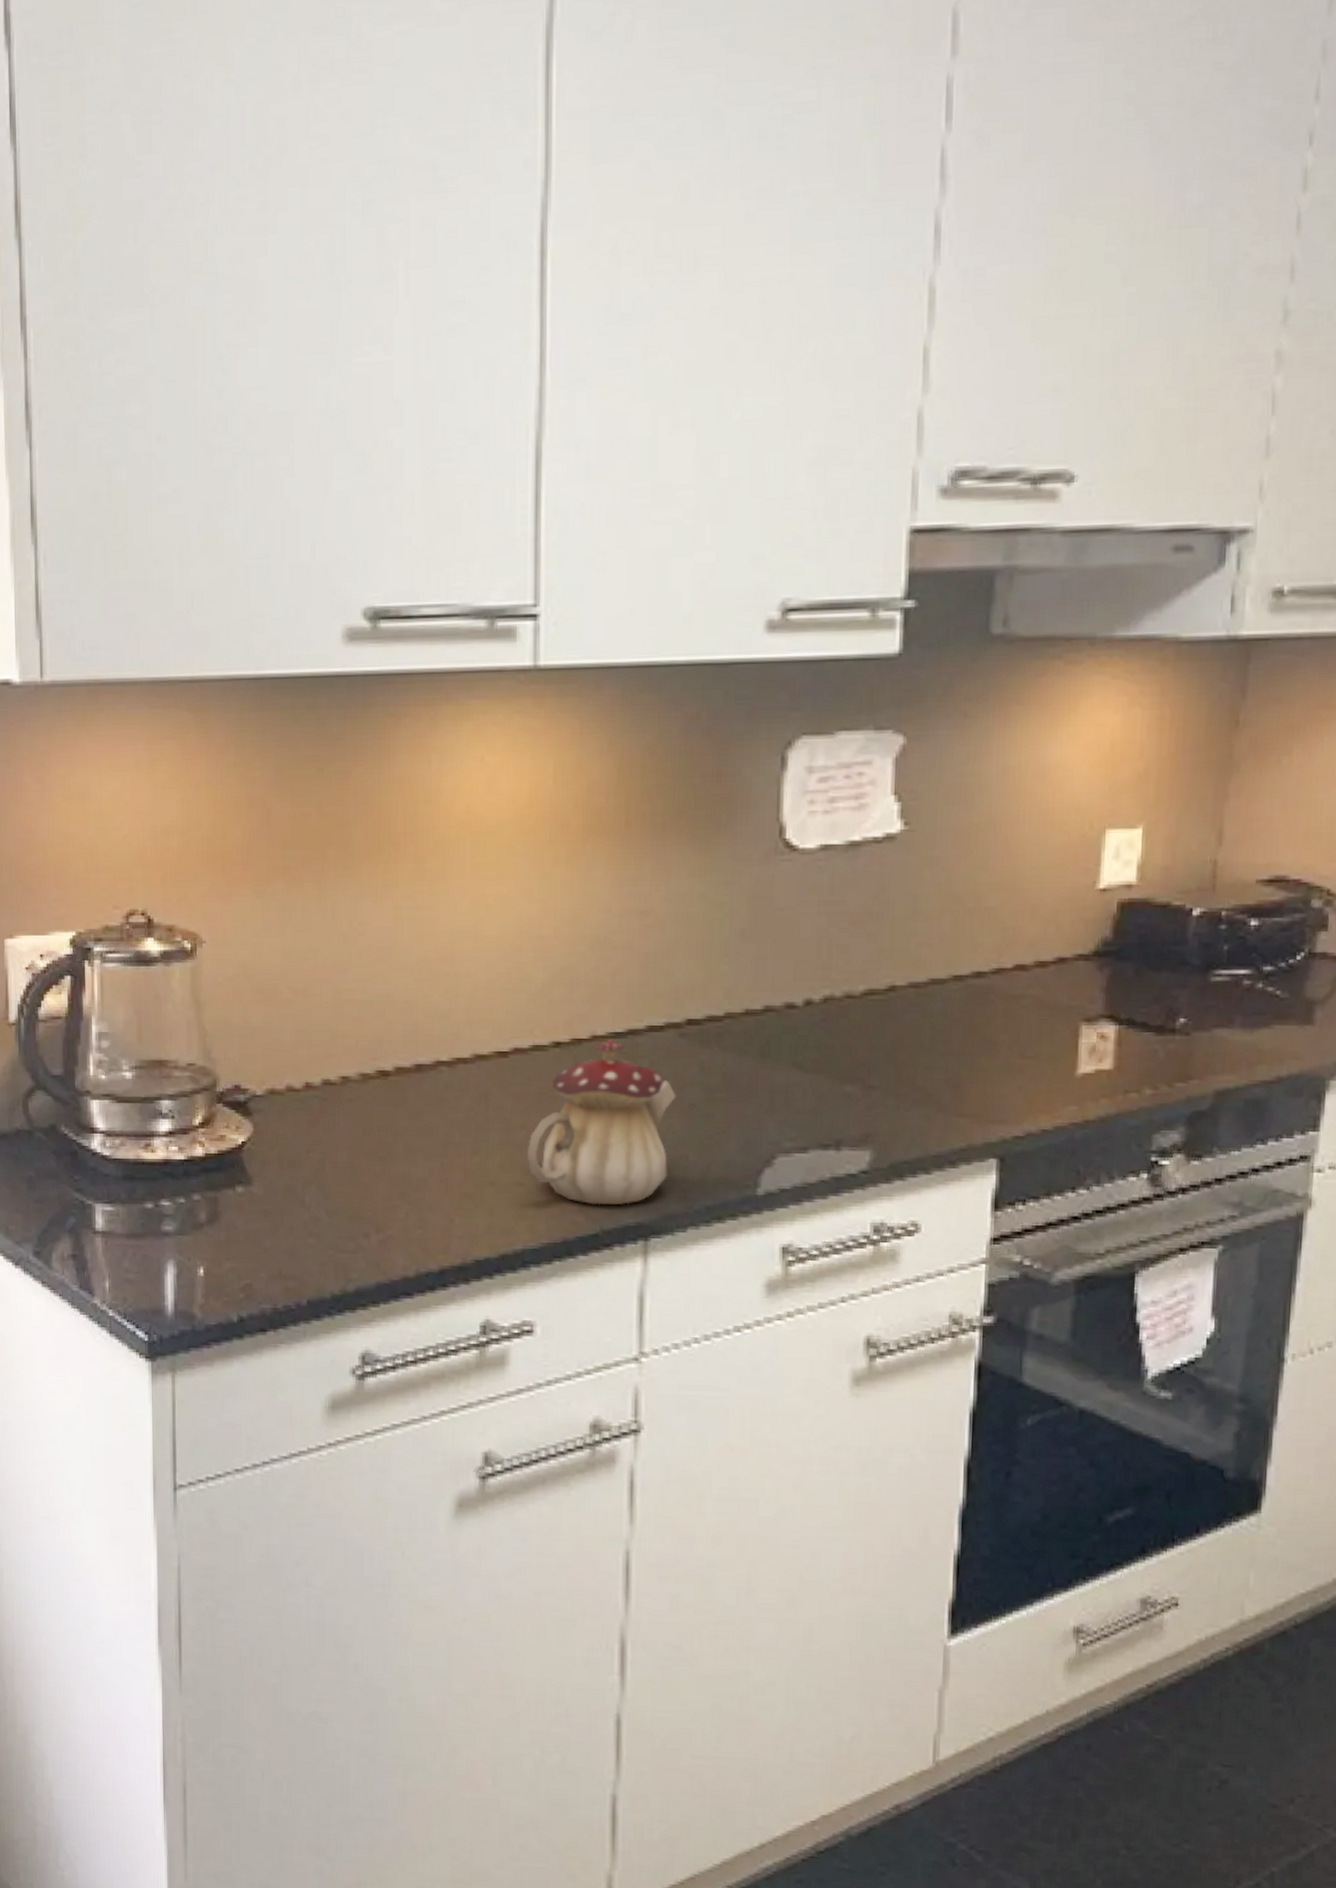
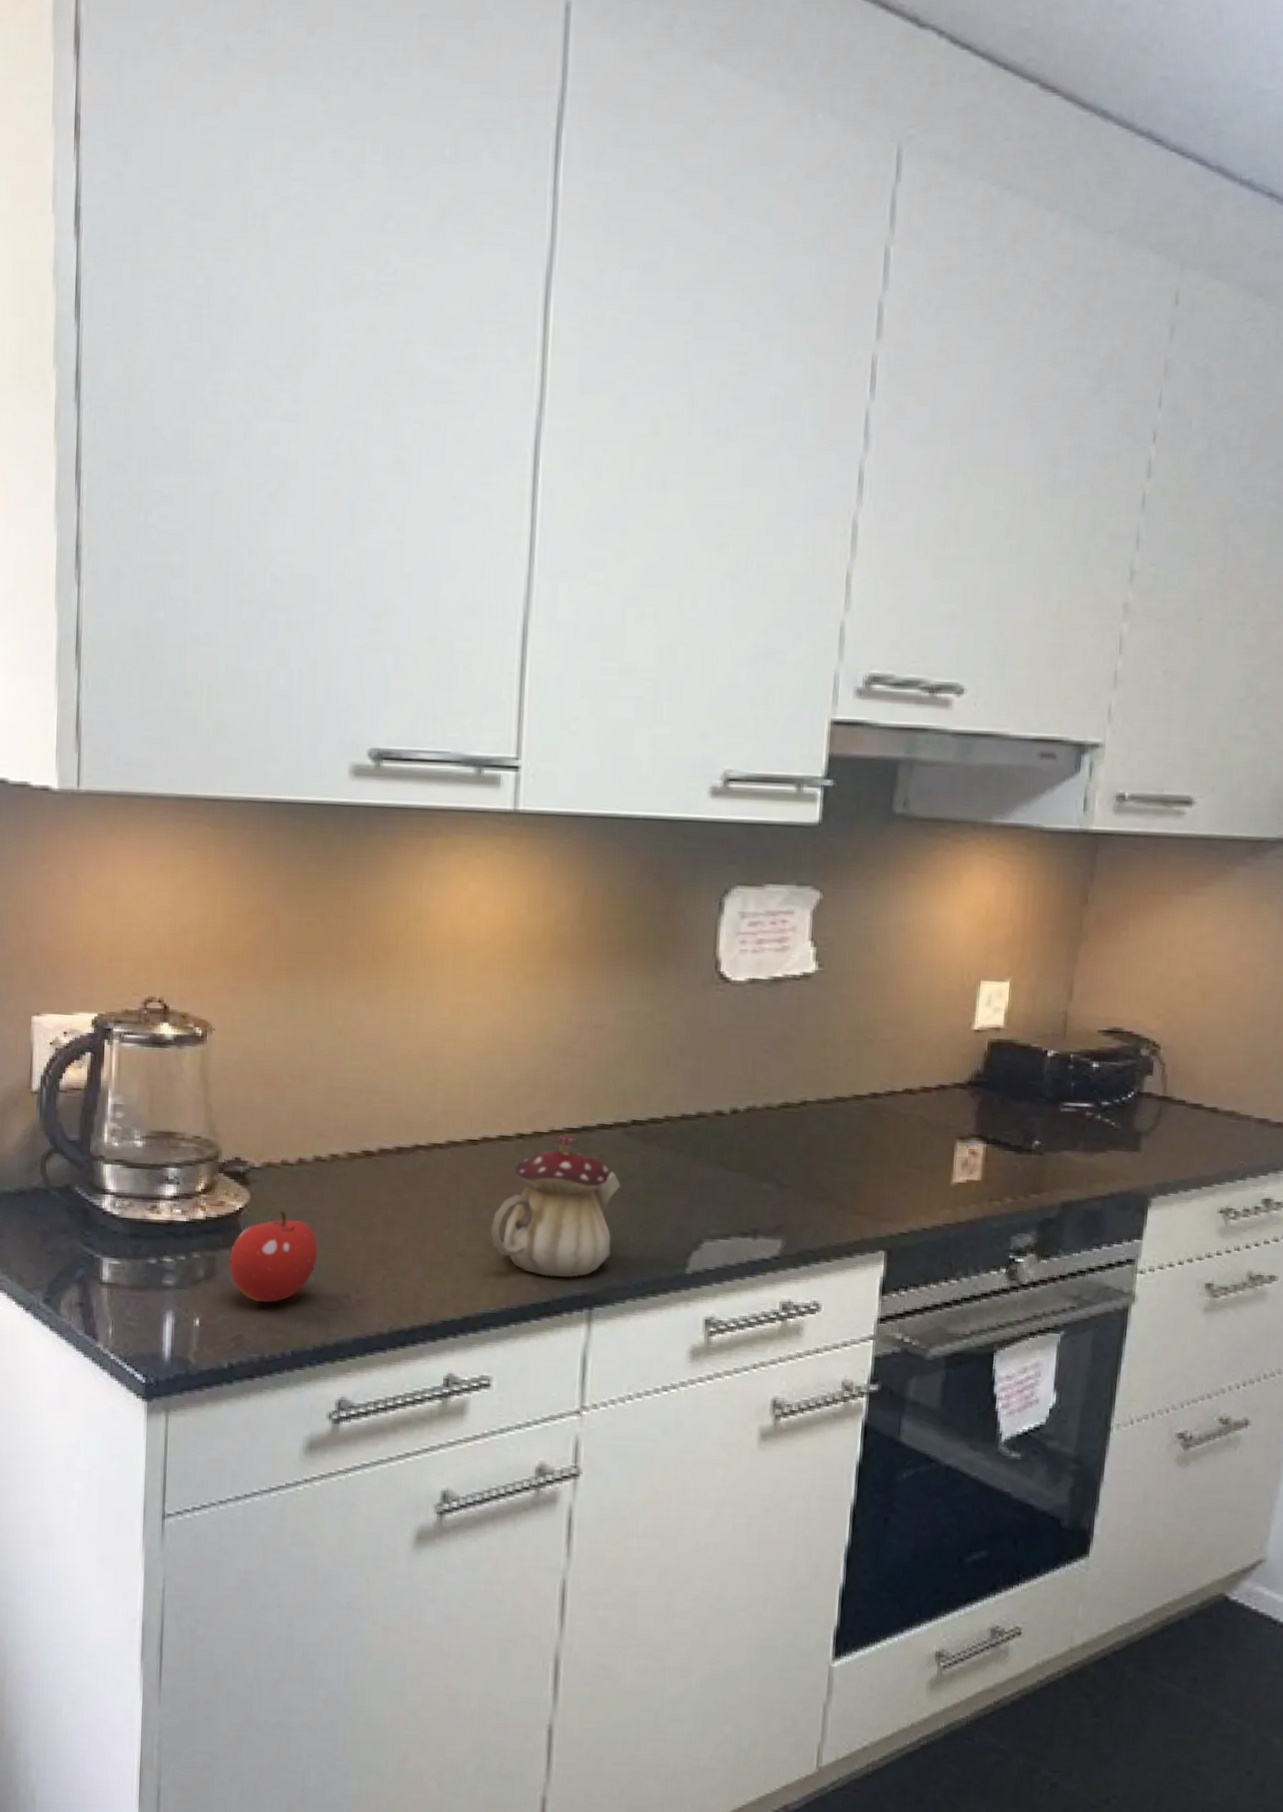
fruit: none [233,1142,332,1246] -> present [229,1210,318,1302]

